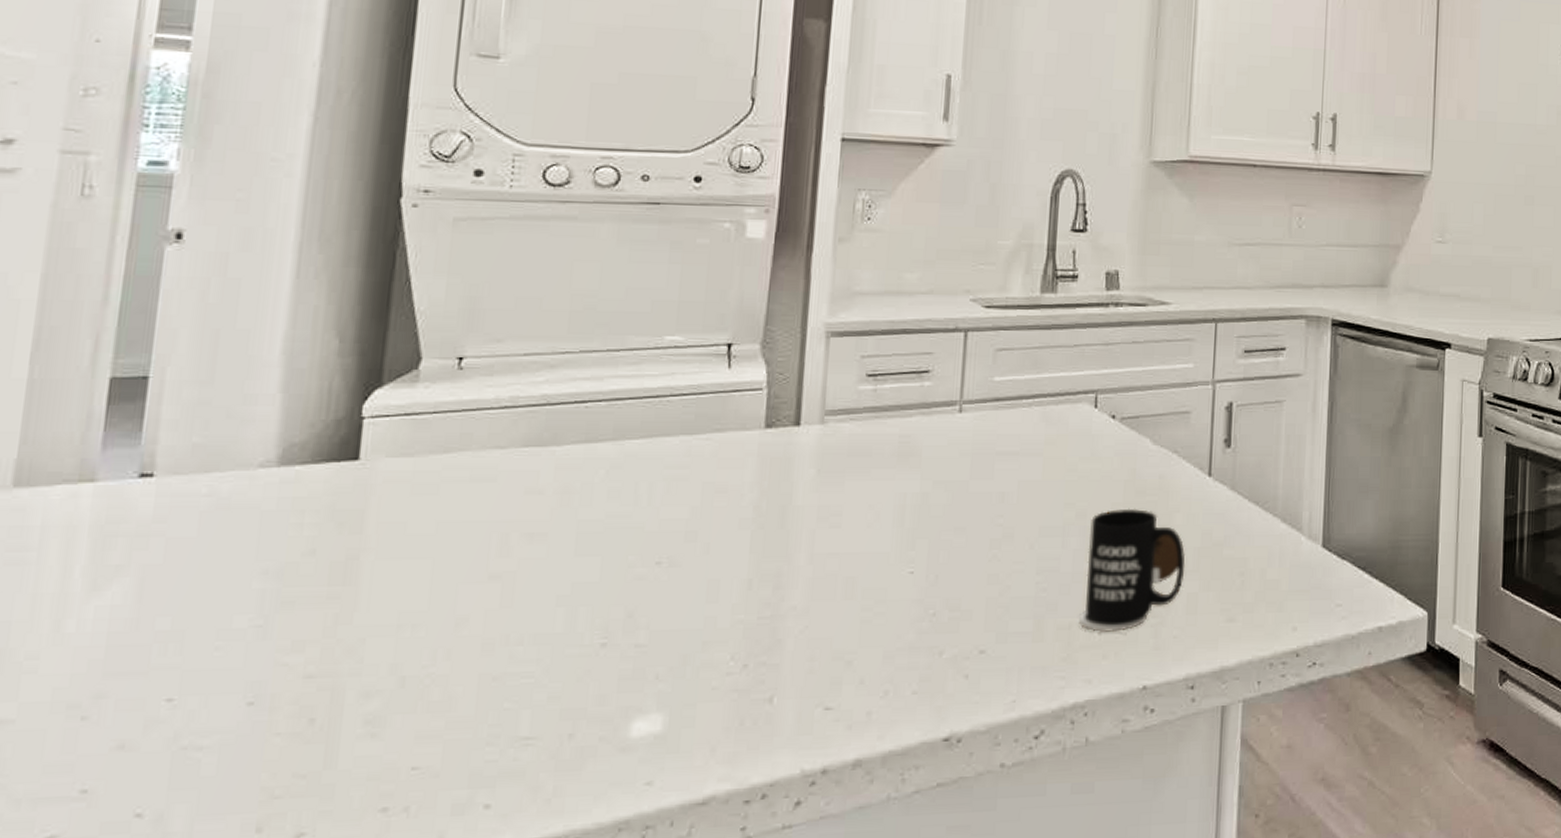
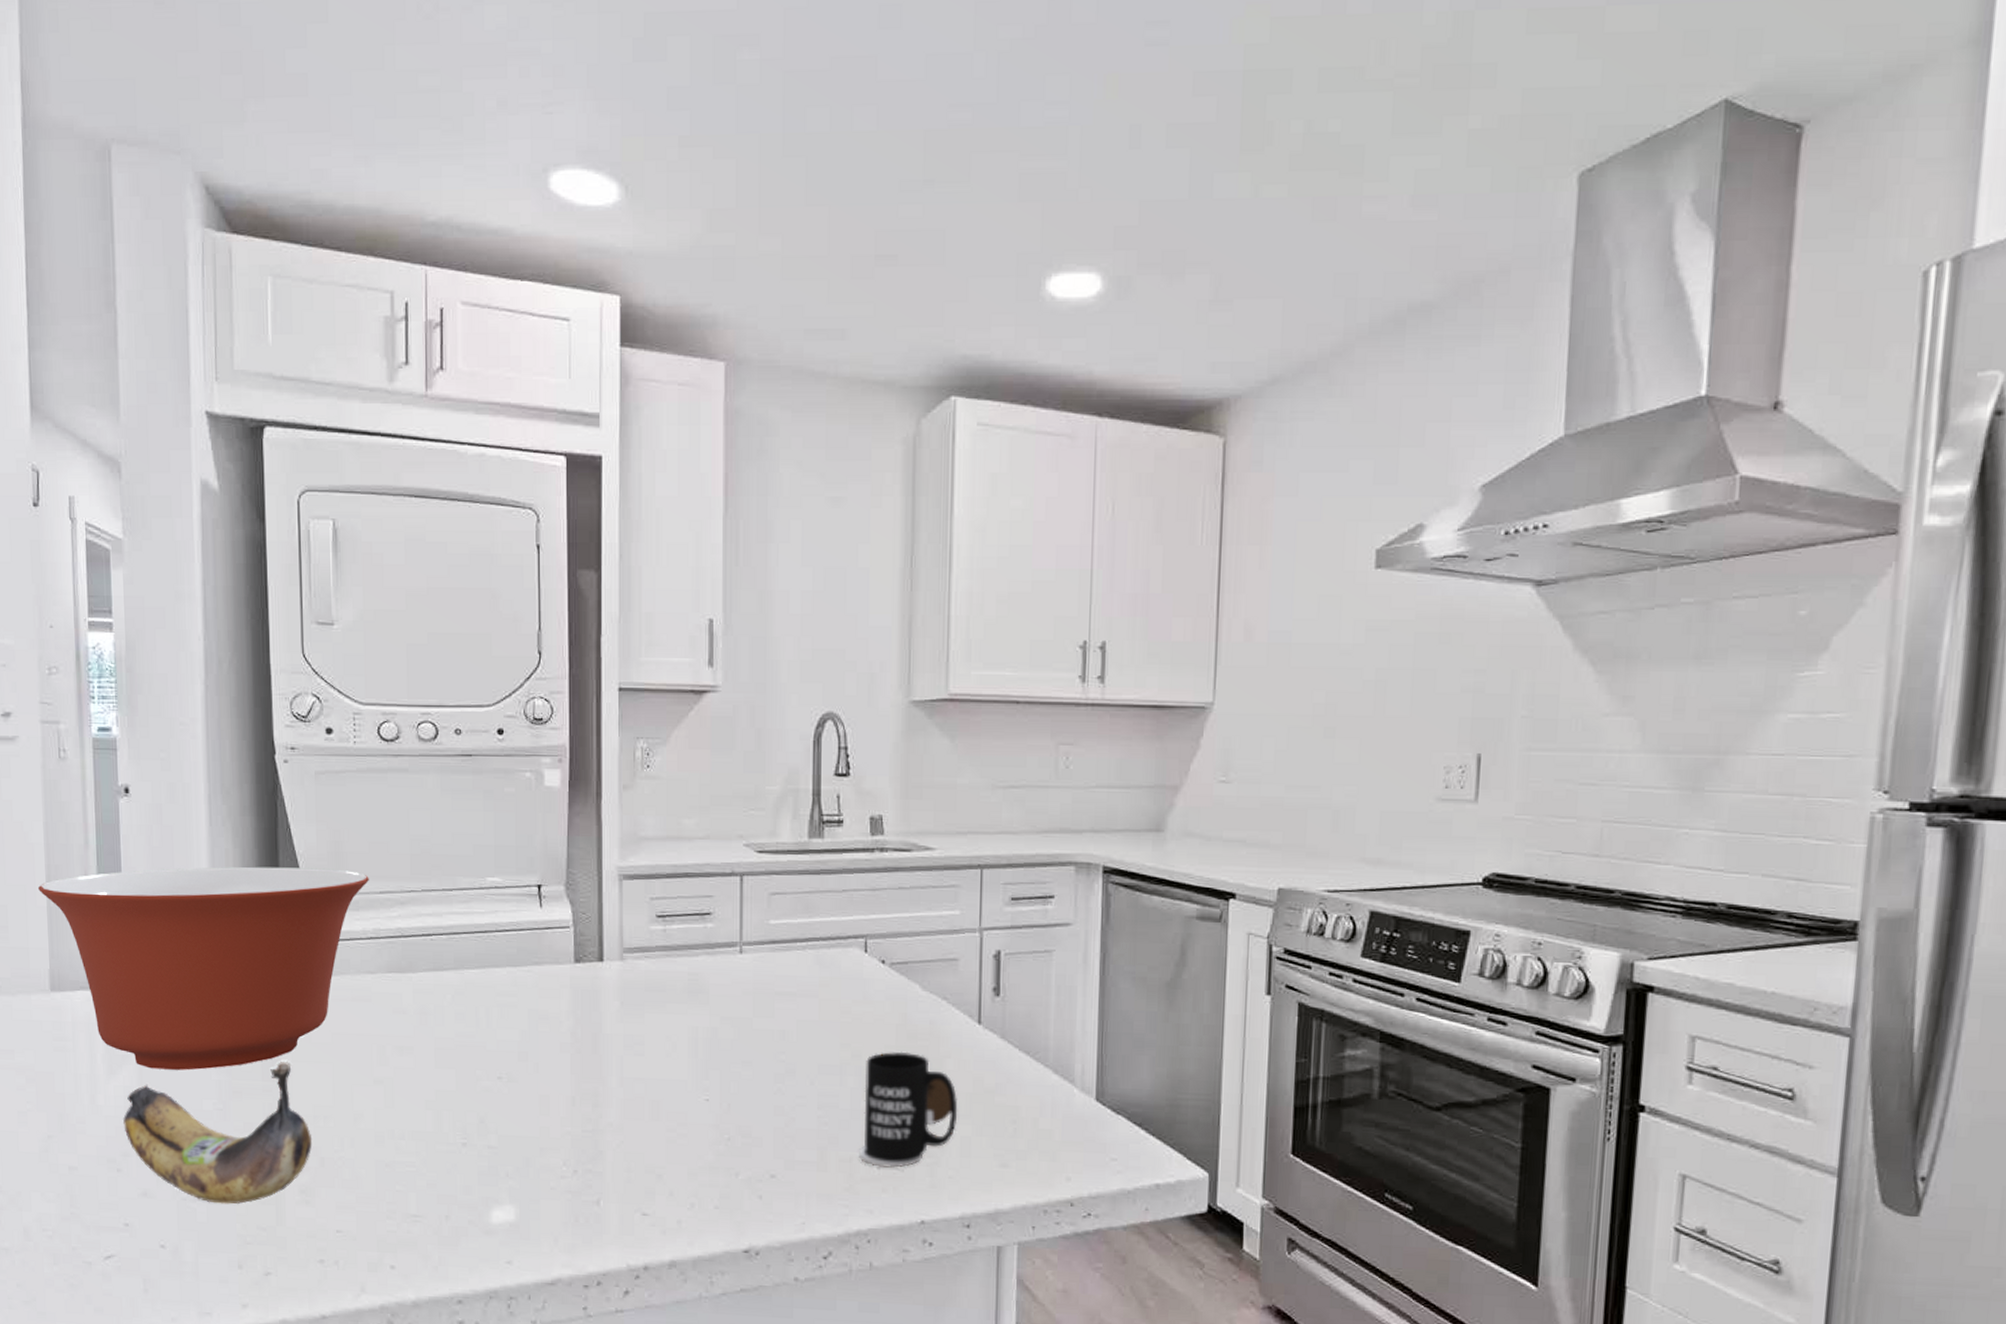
mixing bowl: none [18,326,511,580] -> present [38,866,369,1070]
banana: none [102,560,392,750] -> present [123,1062,313,1204]

